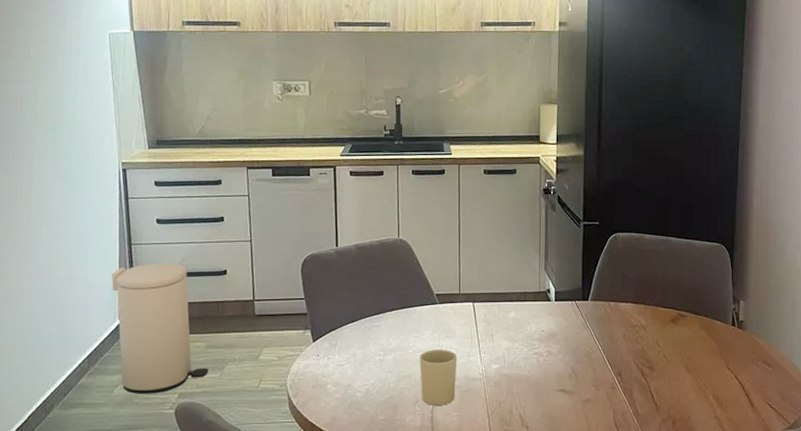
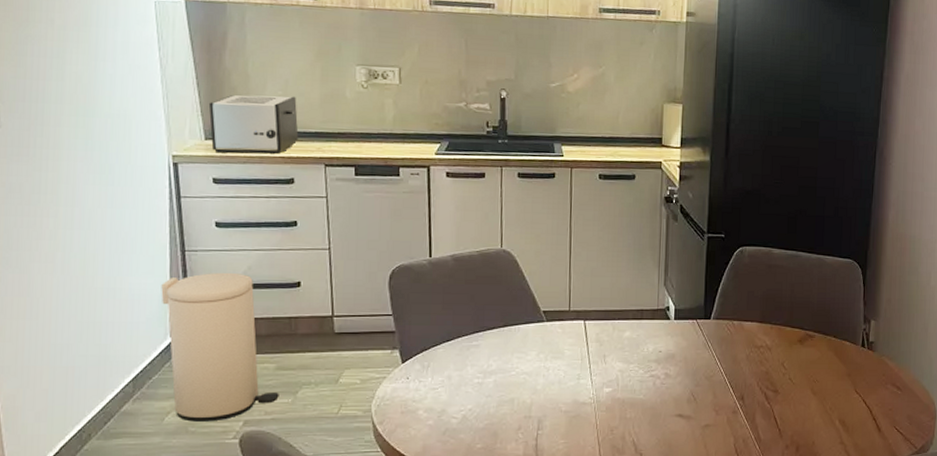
toaster: none [151,109,225,161] -> present [208,95,299,155]
mug: present [419,349,458,405] -> none [523,371,566,432]

